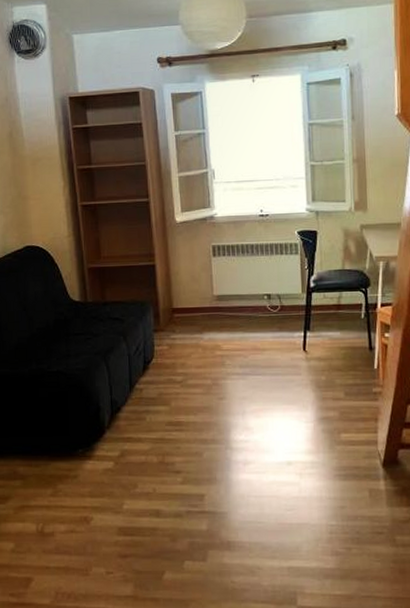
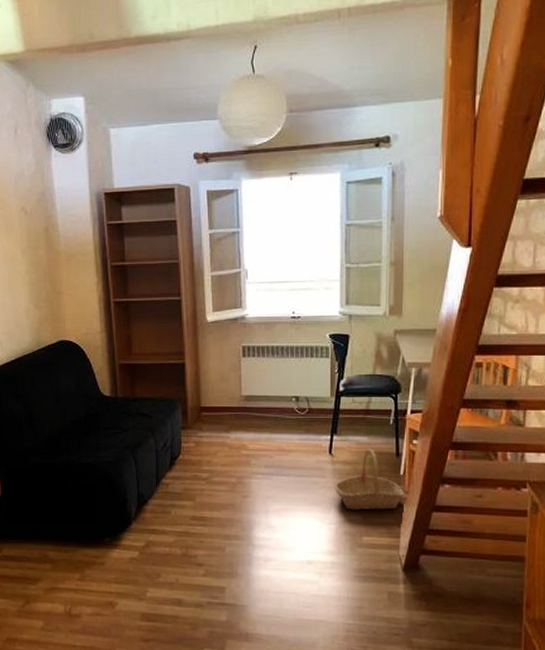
basket: none [309,343,380,407] -> present [334,448,405,510]

